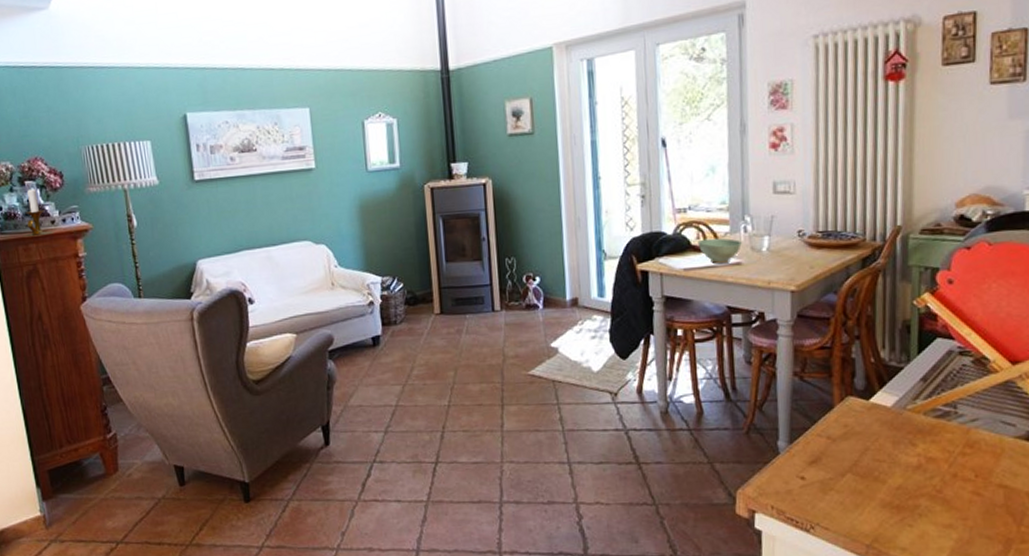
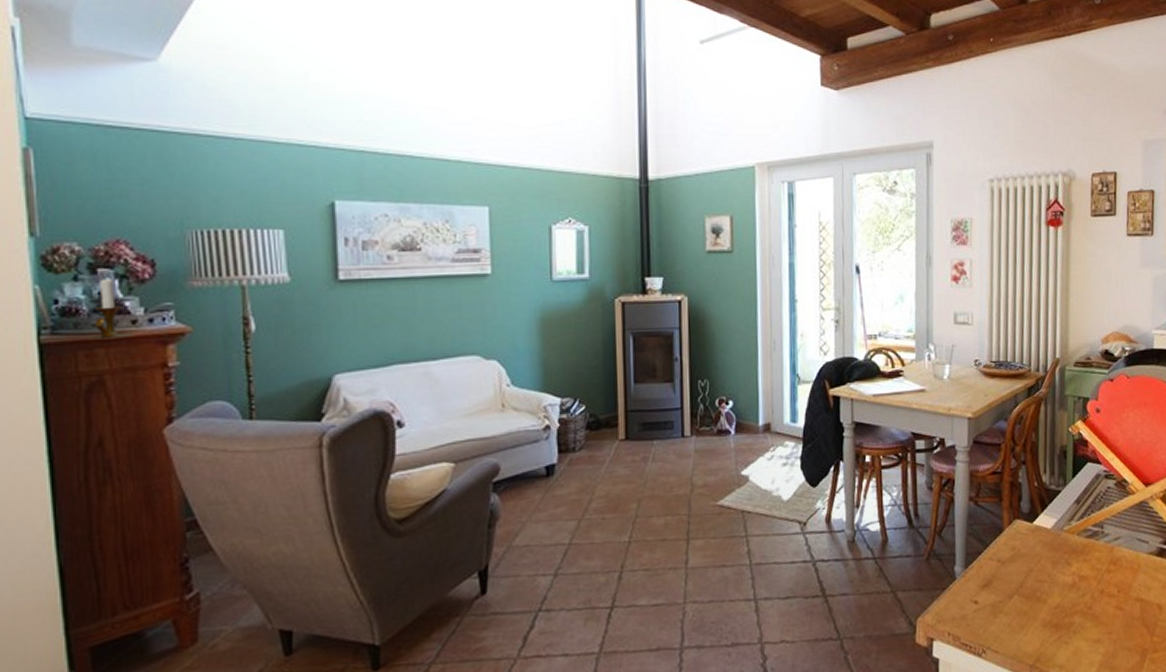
bowl: present [697,238,742,264] -> none [886,365,926,391]

